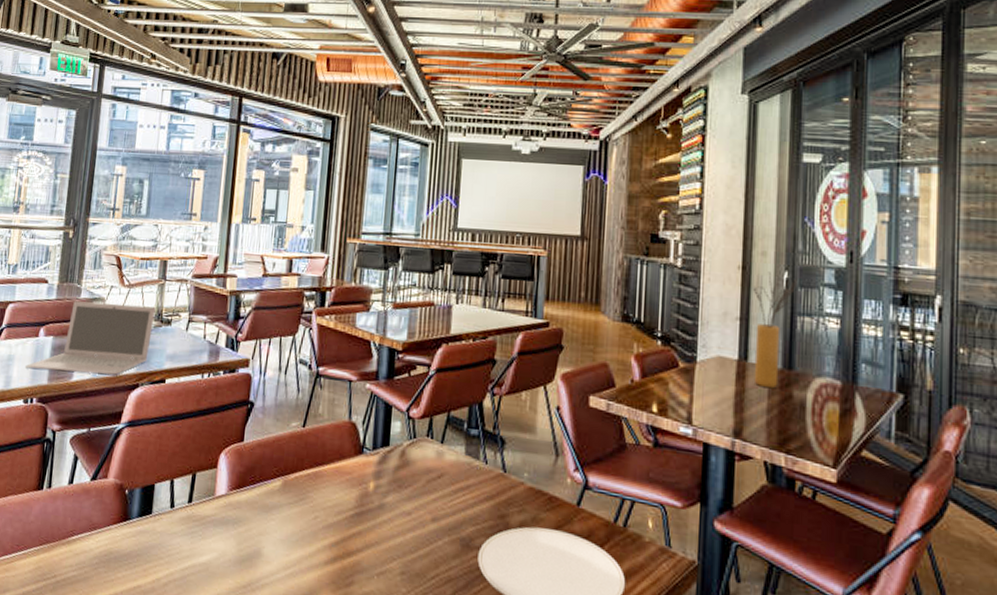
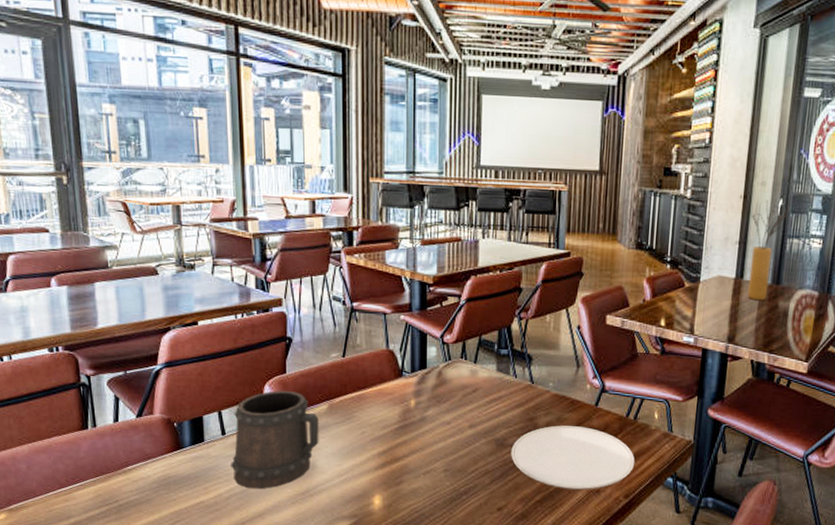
laptop: present [25,301,156,375] -> none [43,249,176,321]
beer mug: none [174,460,271,577] -> present [231,391,319,489]

